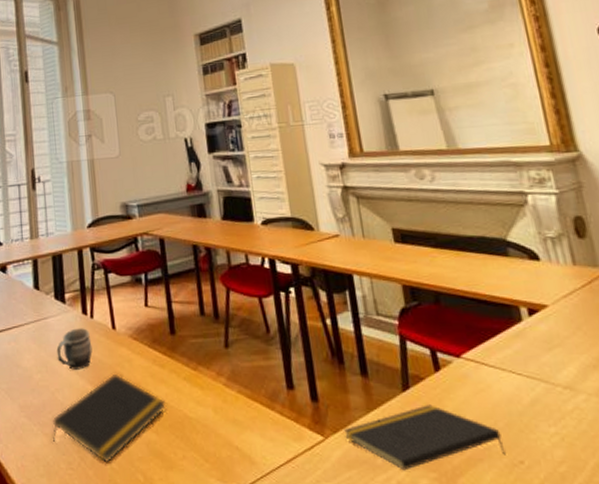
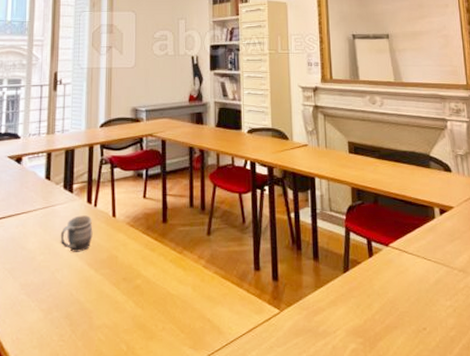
notepad: present [52,373,167,463] -> none [49,256,153,335]
notepad: present [344,404,506,471] -> none [296,283,414,337]

